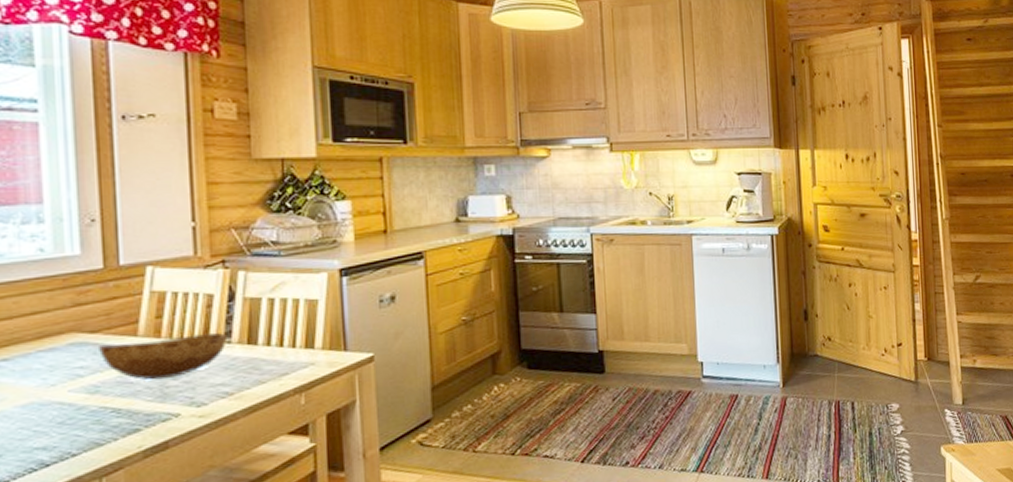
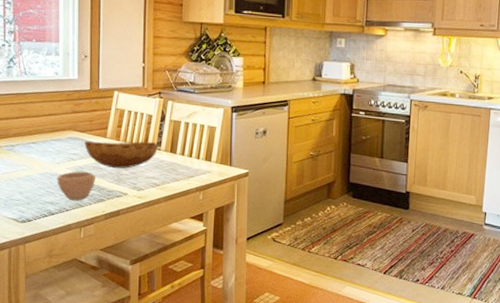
cup: none [51,391,122,440] -> present [57,171,95,202]

